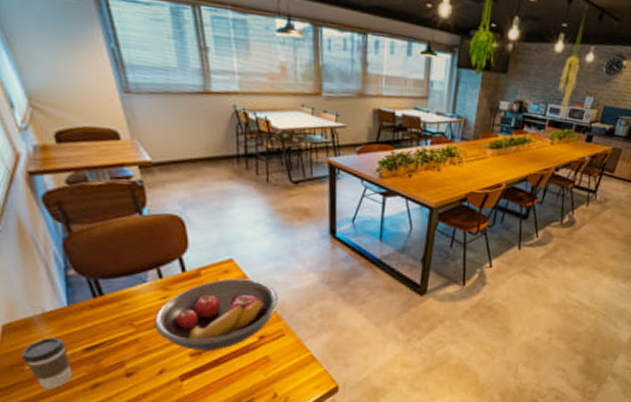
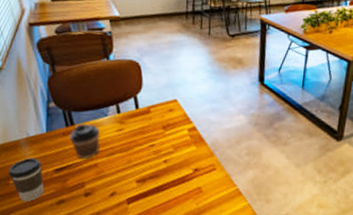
coffee cup: none [99,293,141,335] -> present [69,123,101,160]
fruit bowl: present [154,278,279,350] -> none [110,116,213,179]

